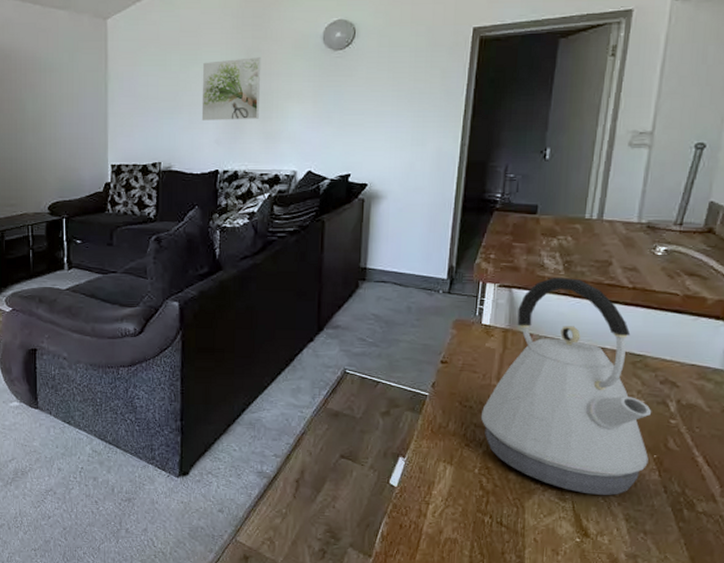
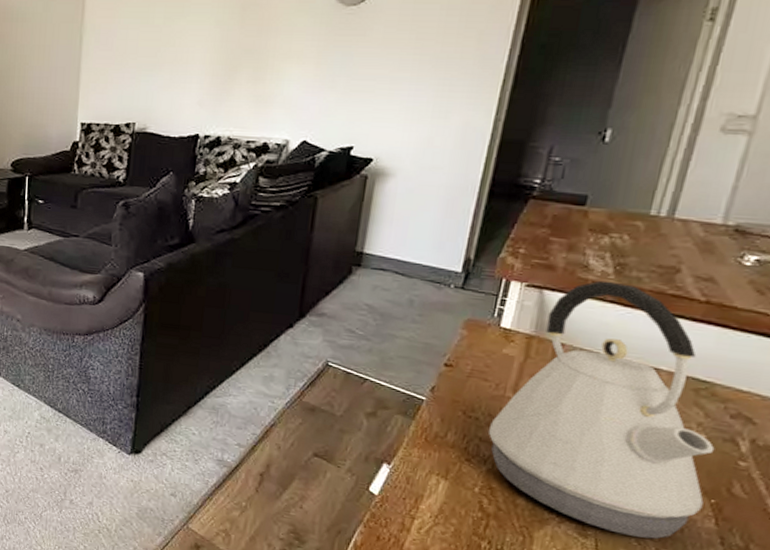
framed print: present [201,56,262,121] -> none [184,10,259,81]

